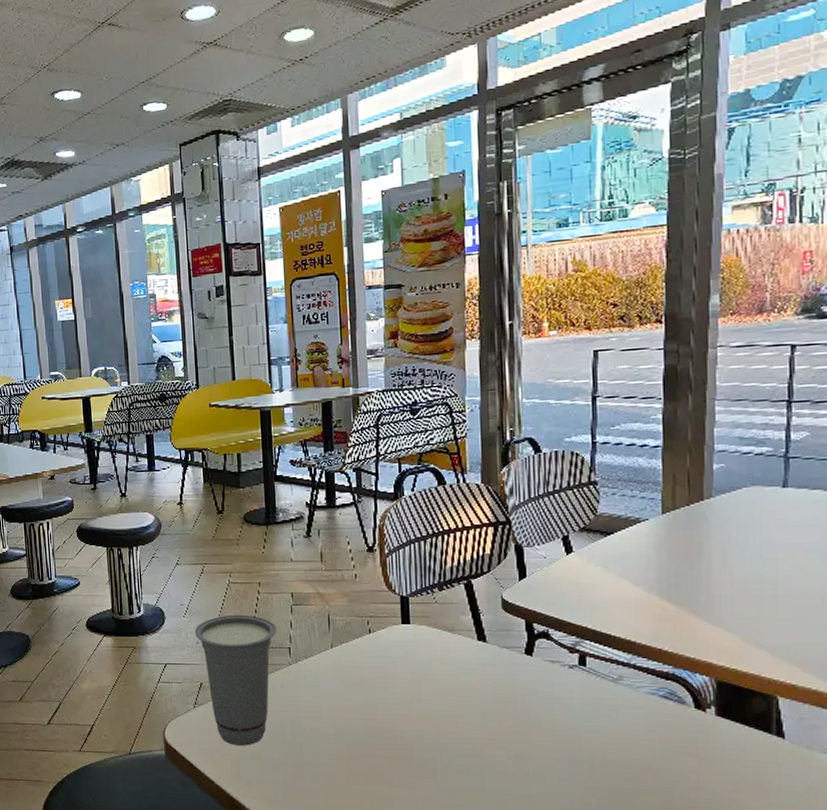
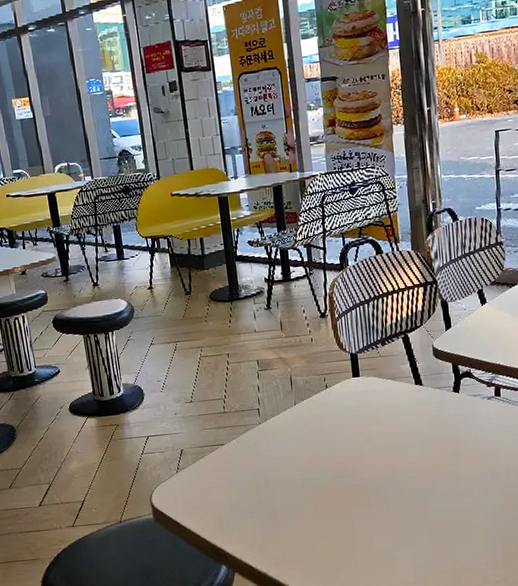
cup: present [194,615,276,746] -> none [172,384,246,501]

